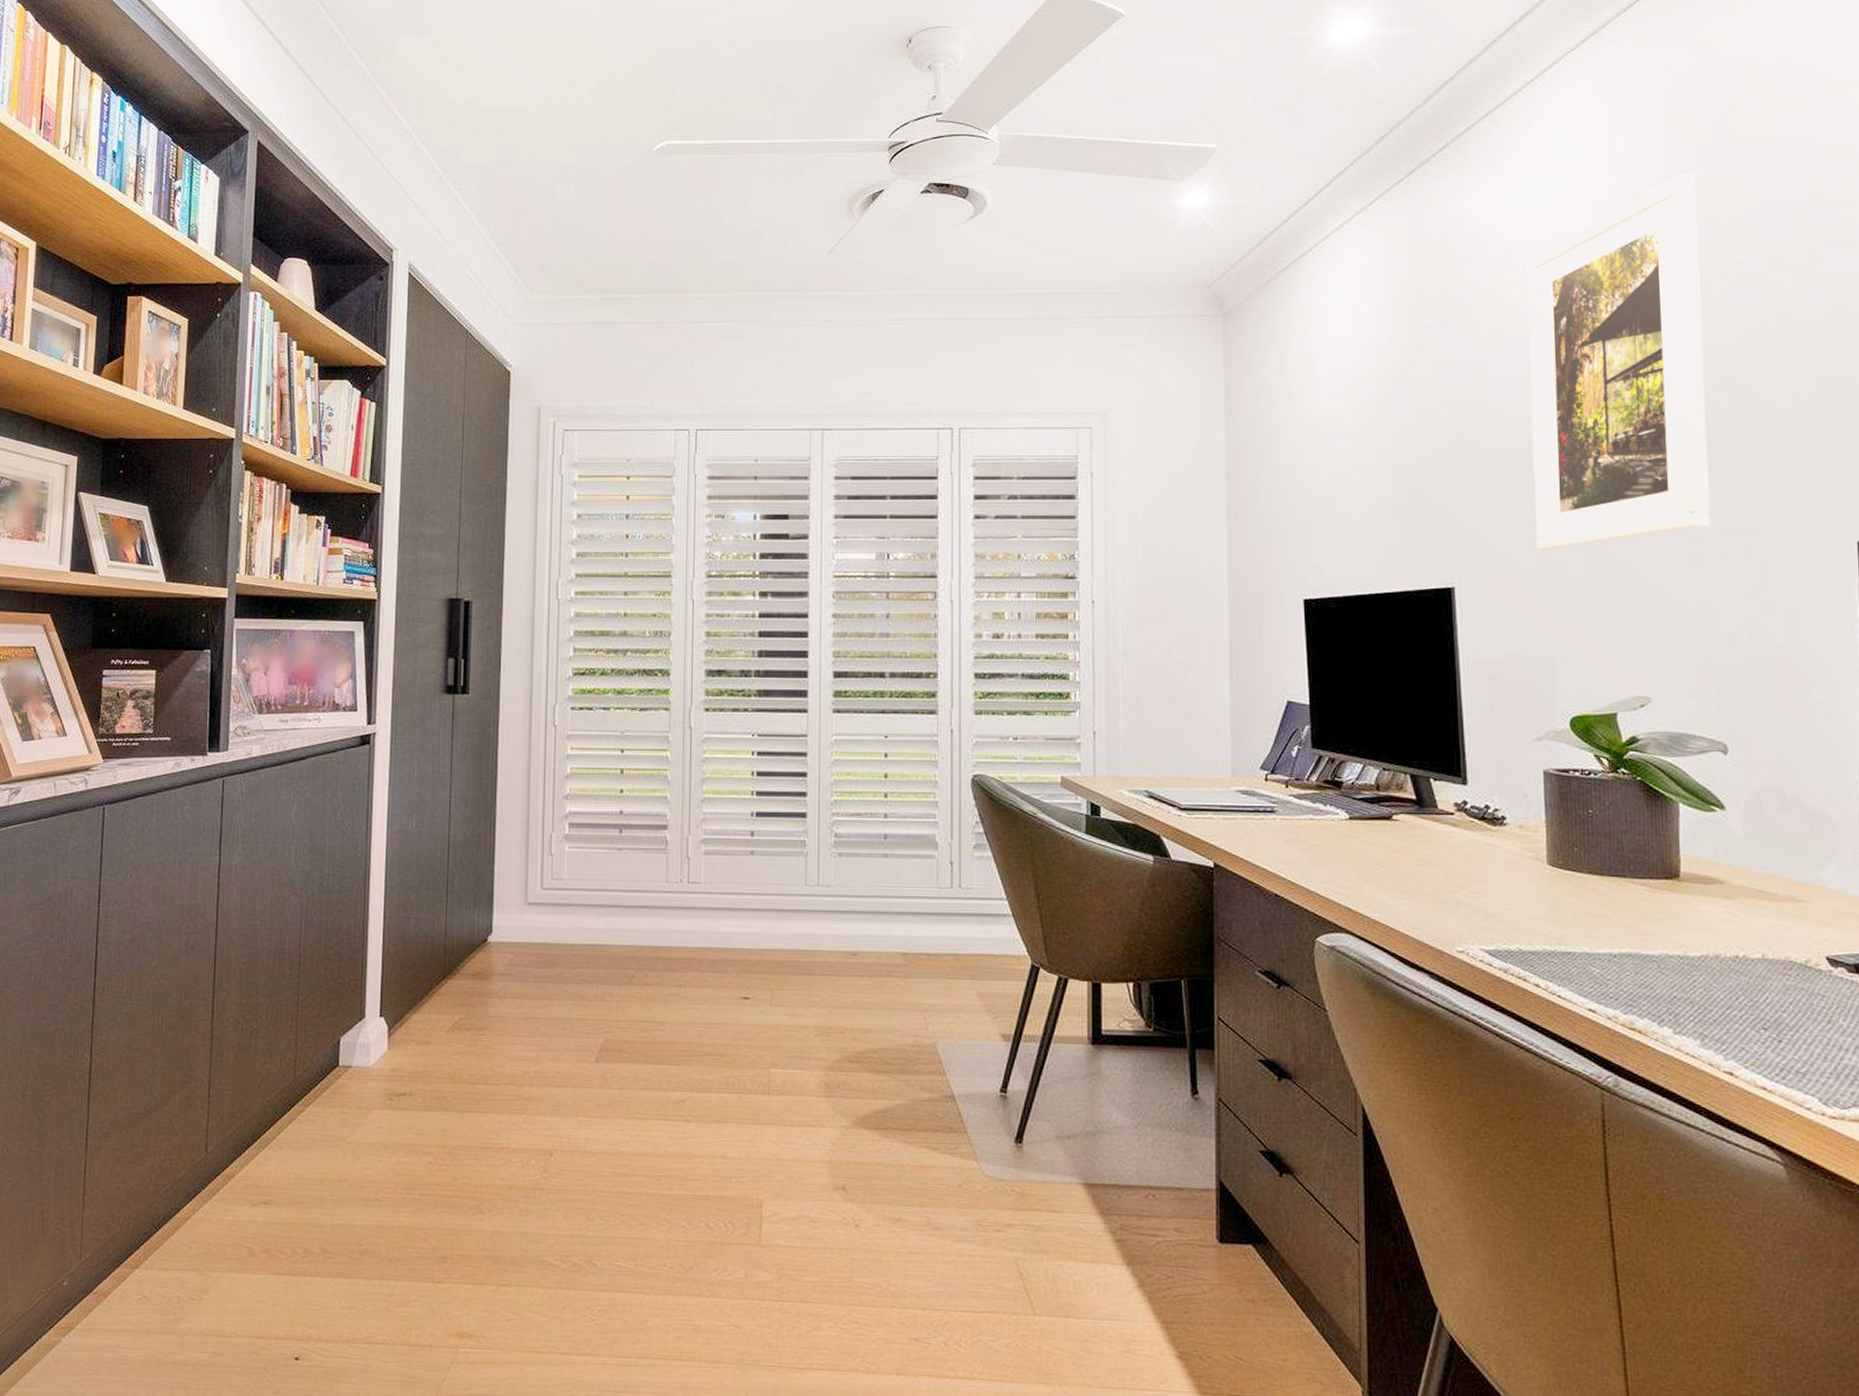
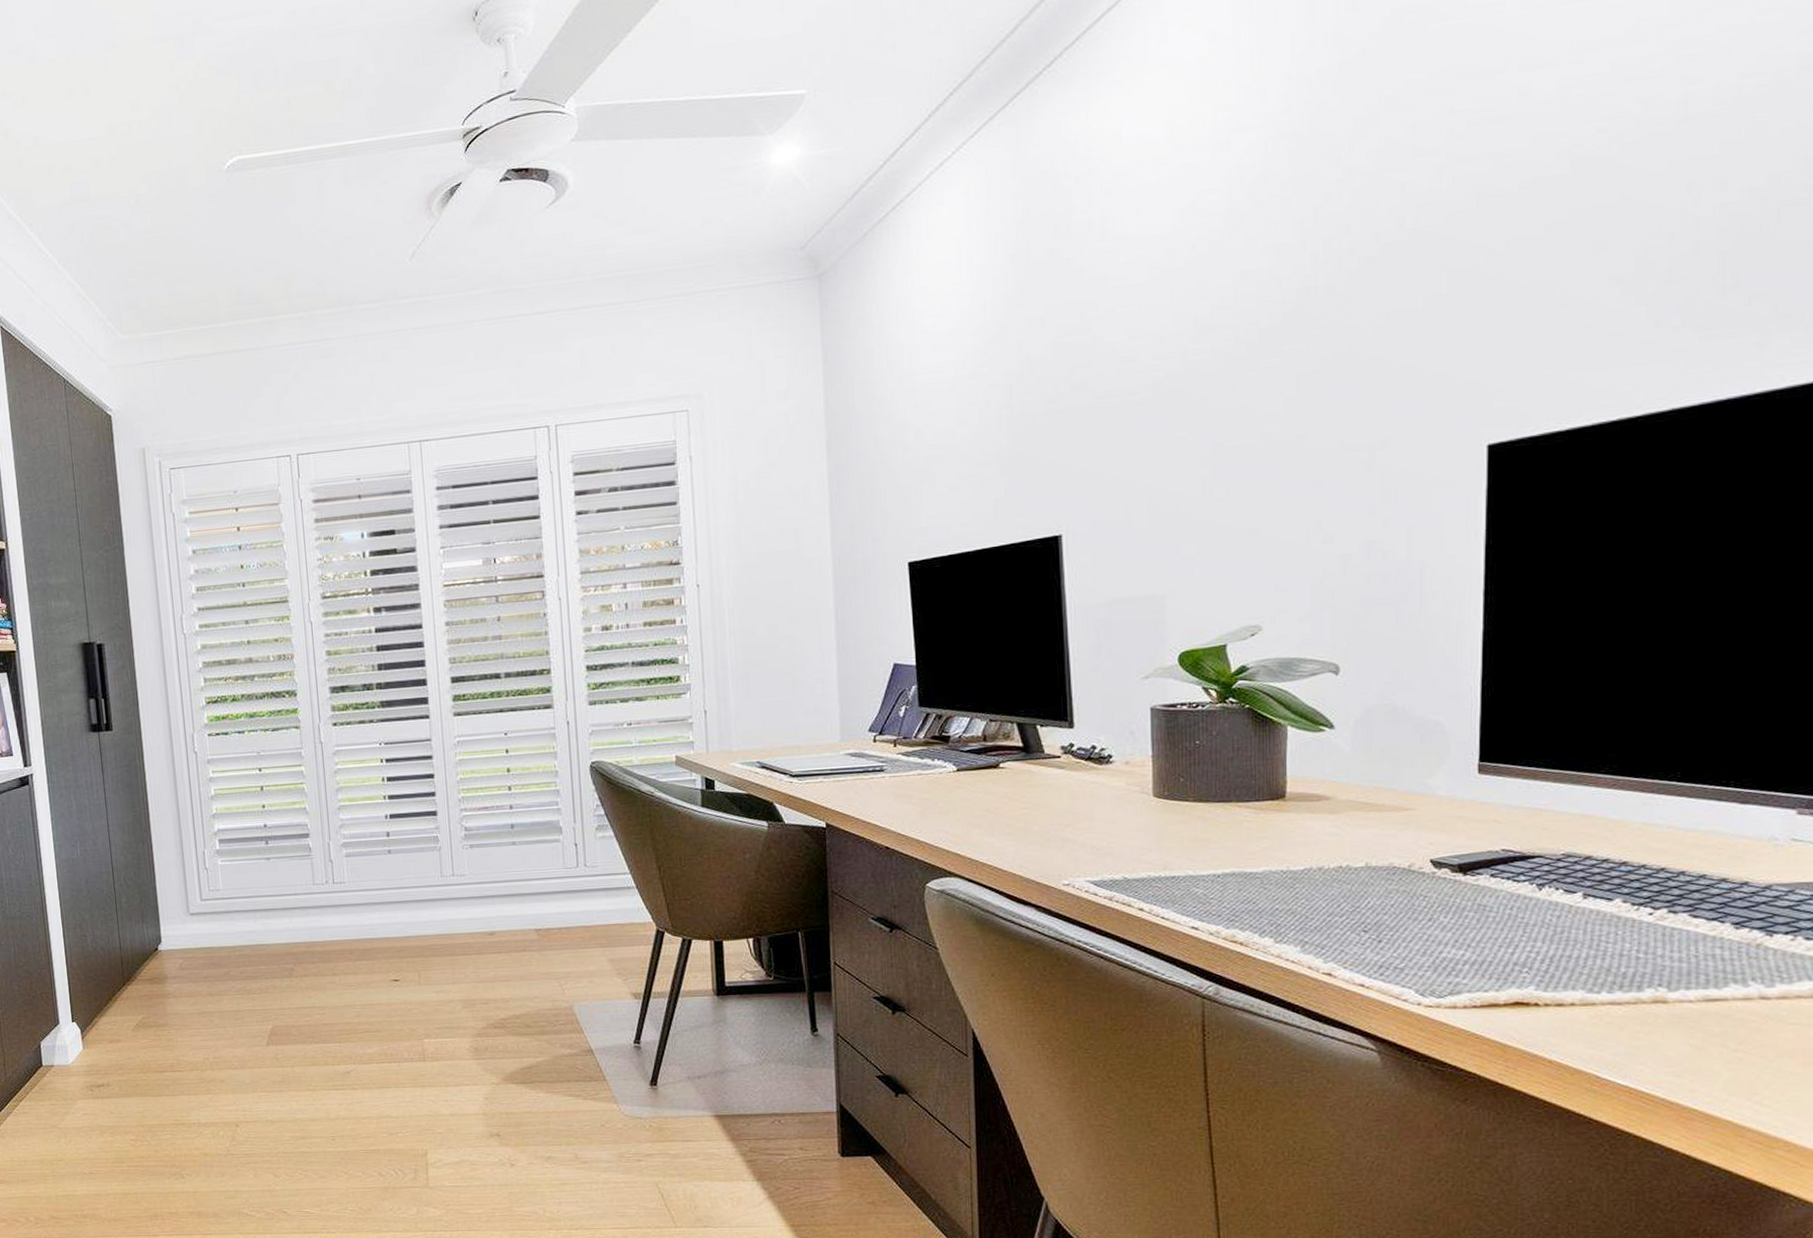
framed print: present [1527,174,1711,550] -> none [1141,59,1331,489]

